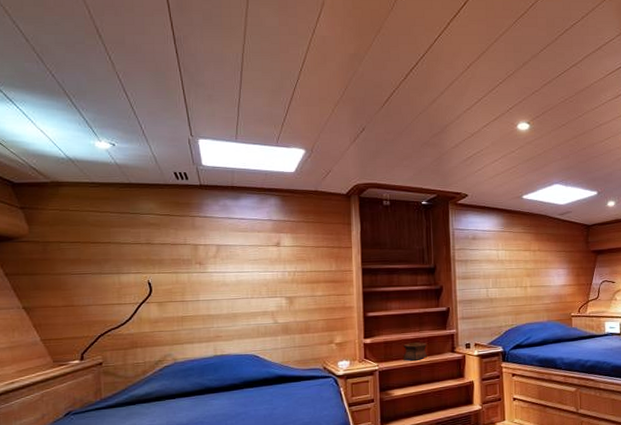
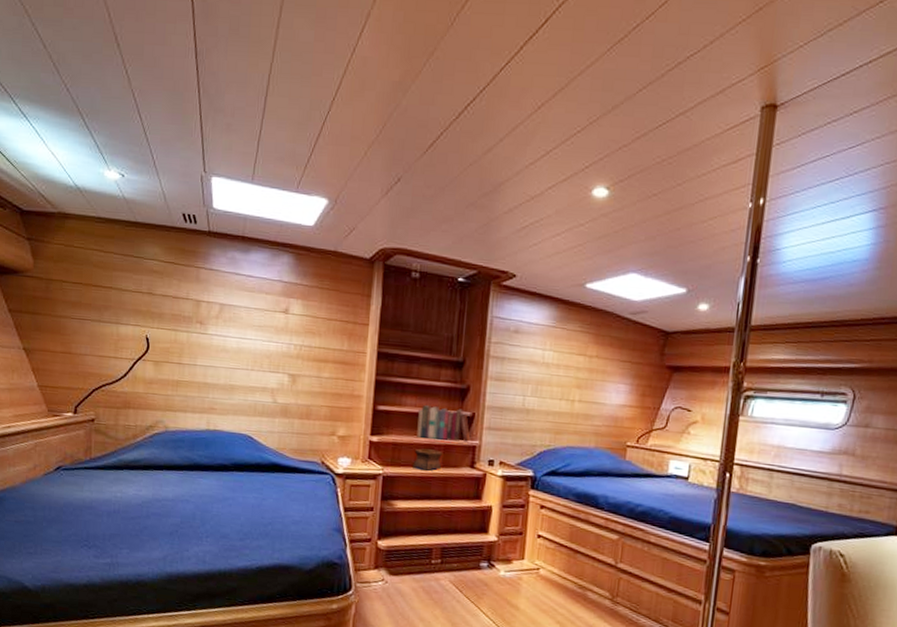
books: none [403,306,449,334] -> present [417,404,471,442]

